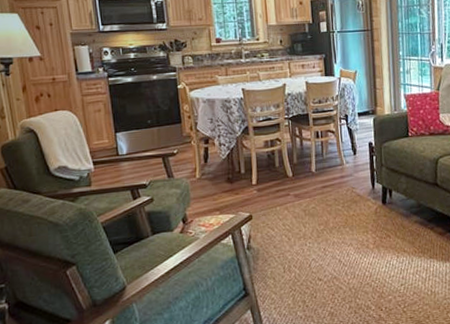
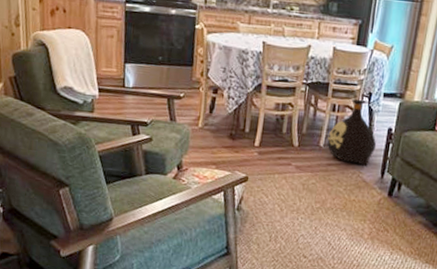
bag: none [317,122,362,182] -> present [327,99,377,166]

